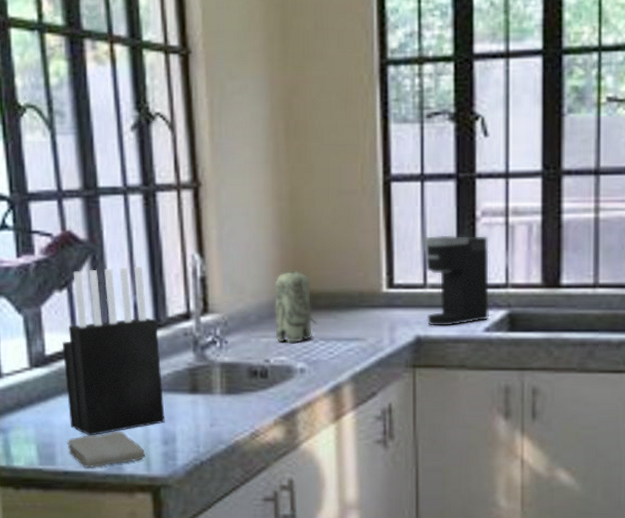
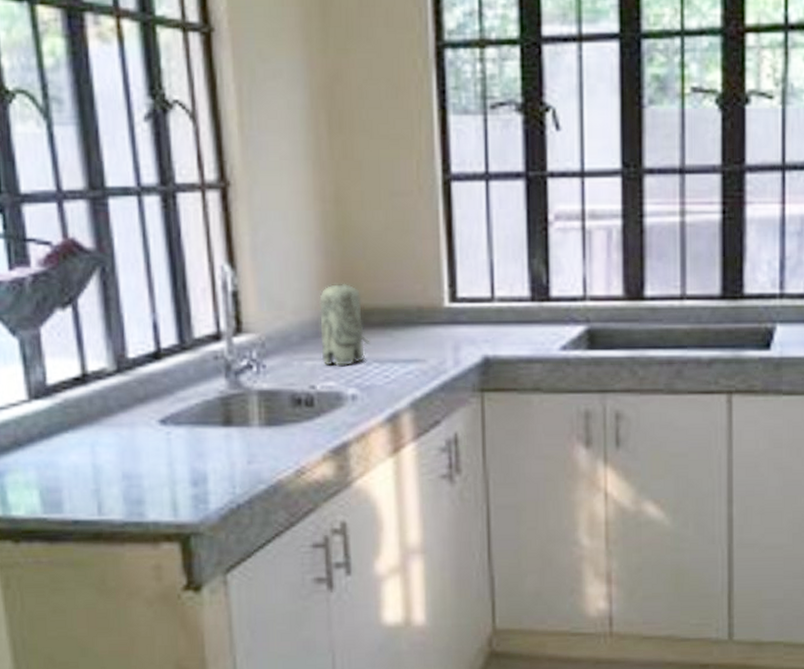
knife block: present [62,267,165,436] -> none [67,280,194,478]
washcloth: present [67,431,146,468] -> none [76,471,172,515]
coffee maker: present [424,235,489,326] -> none [490,241,565,345]

